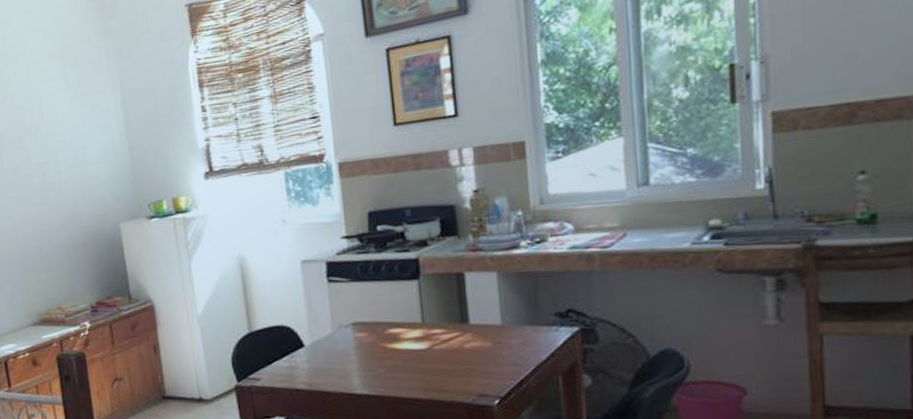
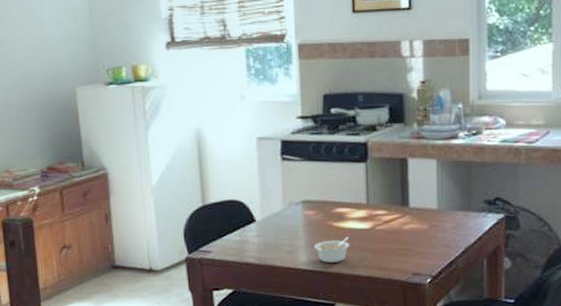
legume: none [367,358,407,387] -> present [313,236,350,263]

